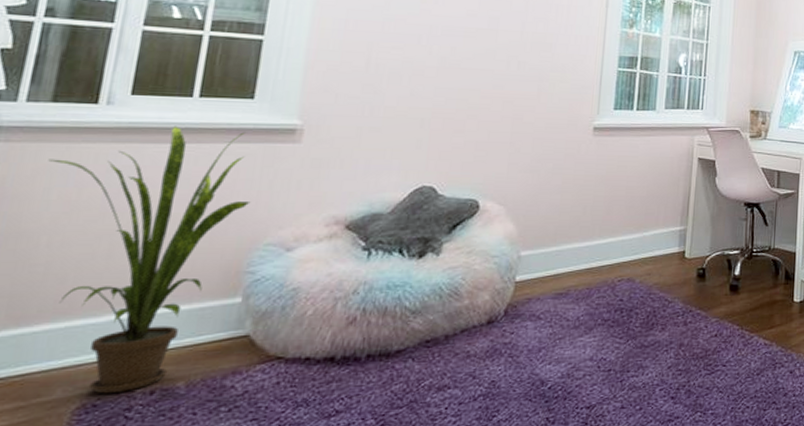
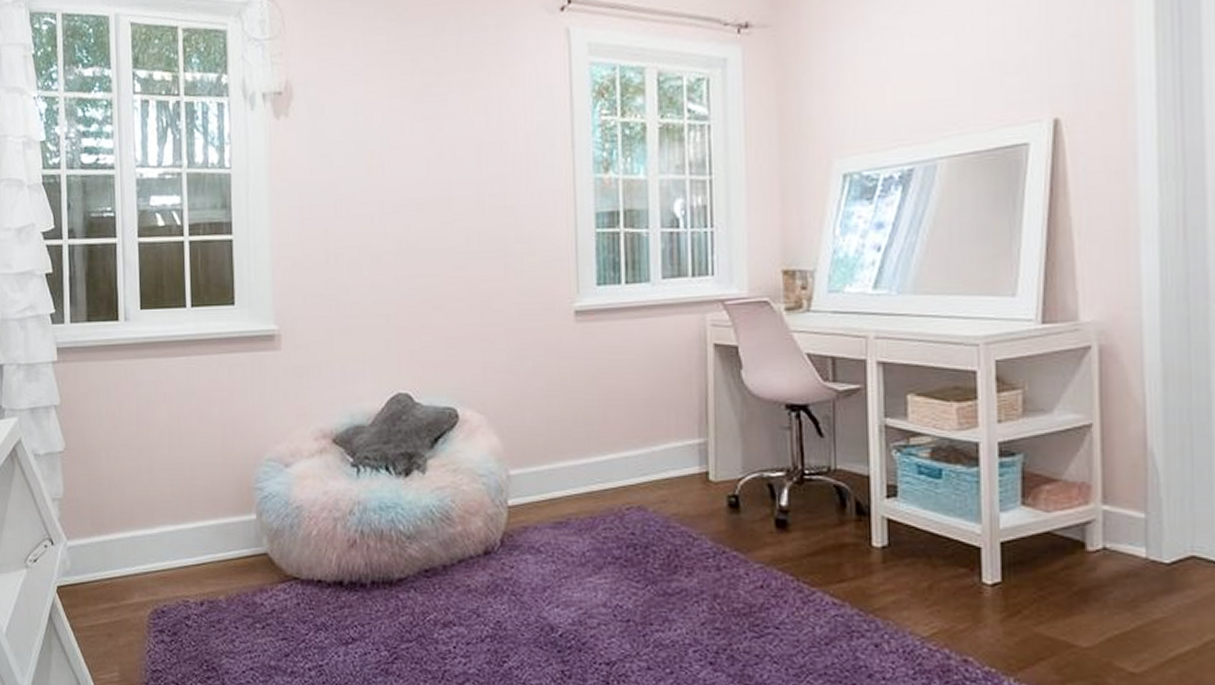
house plant: present [48,126,251,394] -> none [94,338,248,602]

